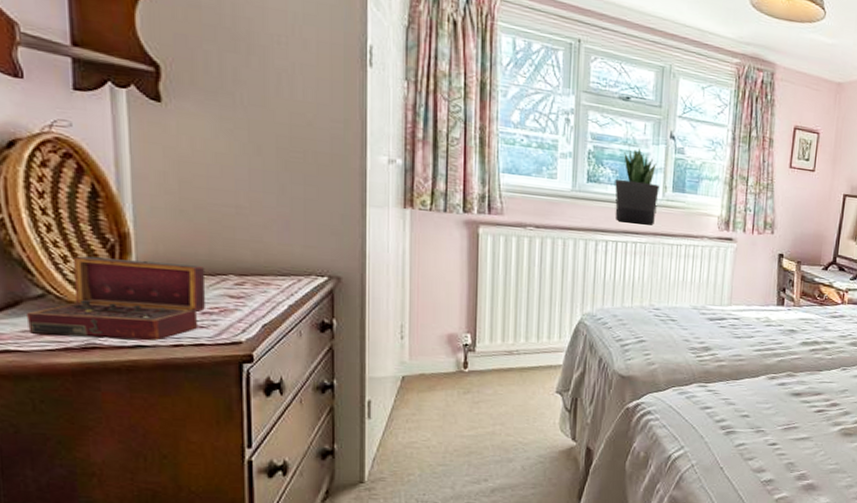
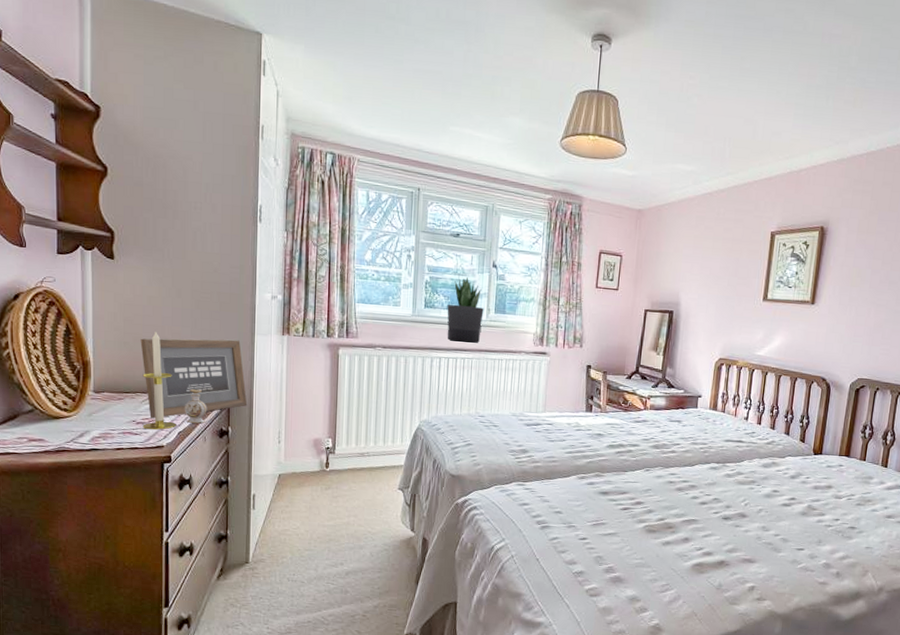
wooden box: present [25,256,205,341] -> none [21,380,139,445]
picture frame: none [204,205,358,308] -> present [140,338,248,419]
candle: none [208,197,260,323] -> present [142,331,177,431]
perfume bottle: none [269,271,303,315] -> present [184,388,207,424]

